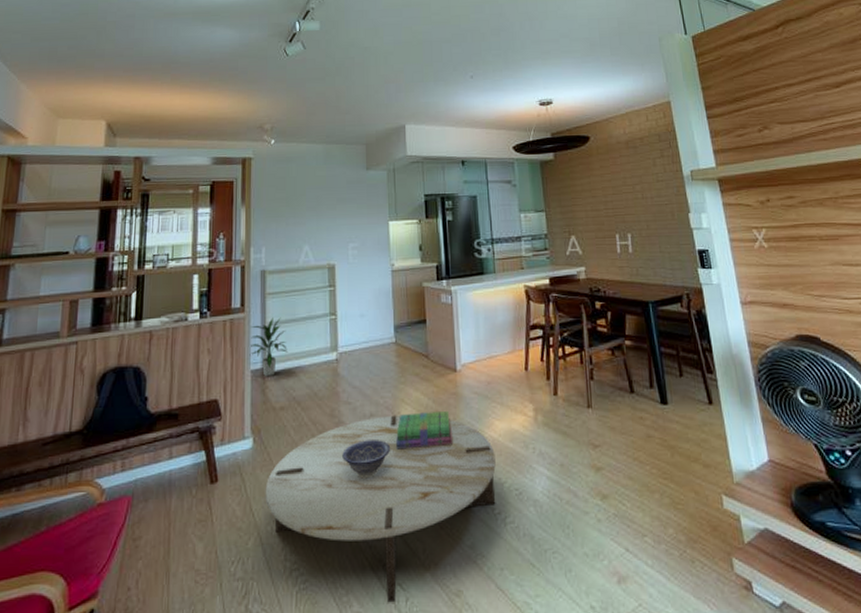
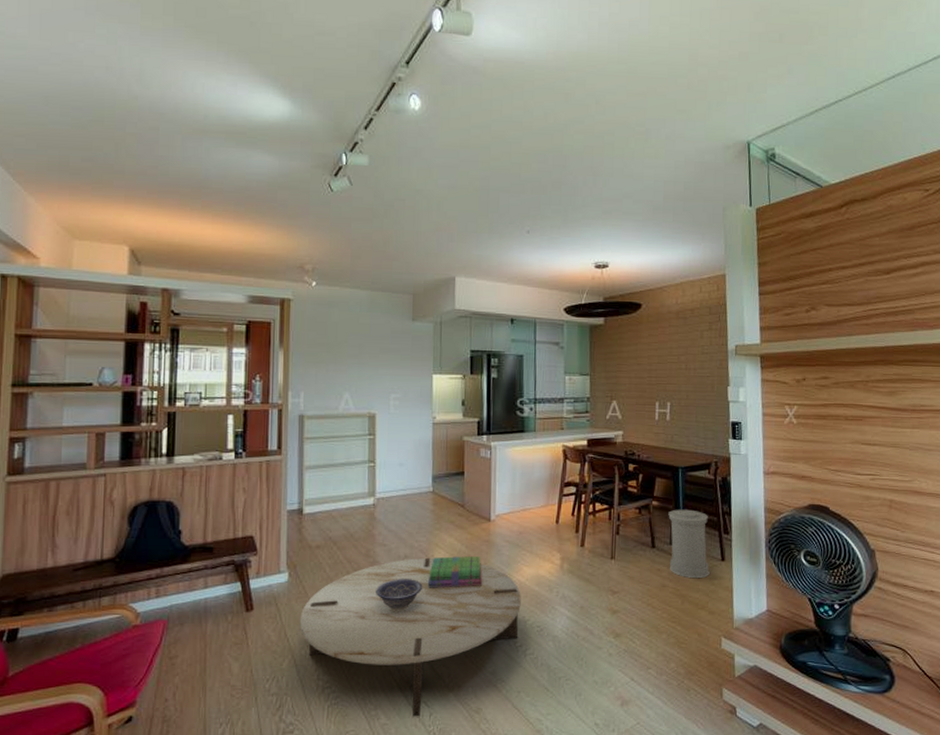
indoor plant: present [249,317,289,377] -> none [286,461,326,517]
trash can: none [643,348,698,427] -> present [668,509,710,579]

